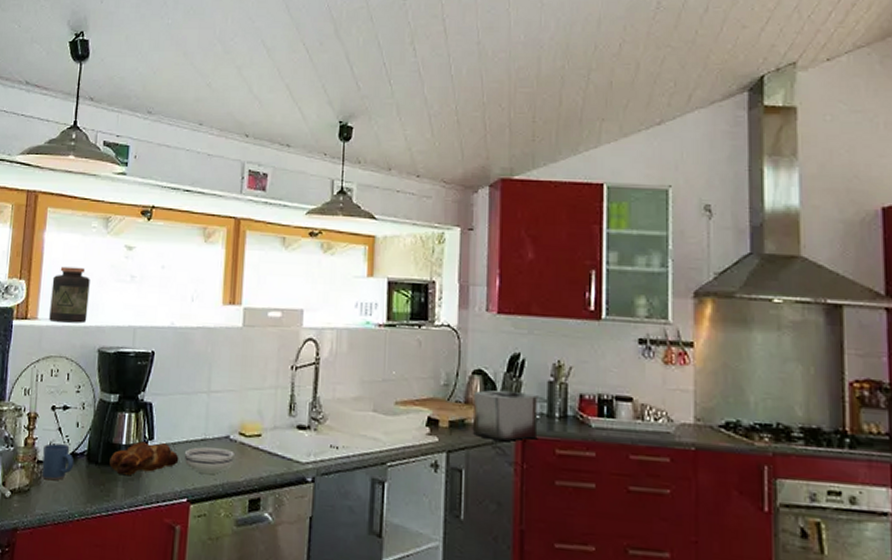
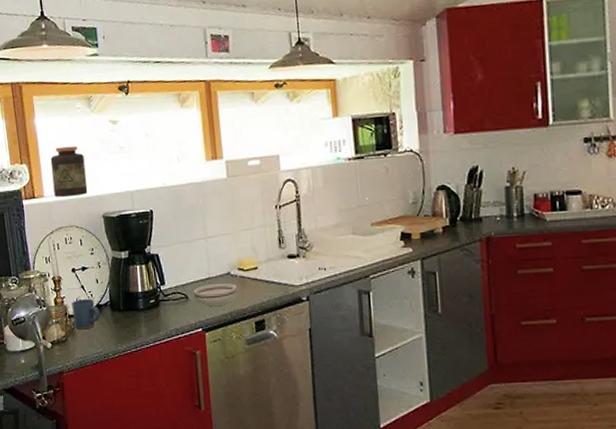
bread loaf: present [109,441,179,476] -> none [130,286,190,317]
toaster: present [473,389,537,442] -> none [440,199,498,244]

